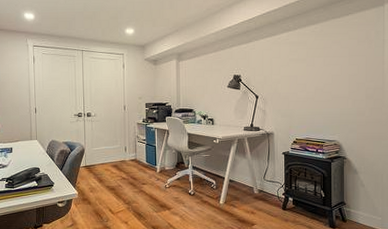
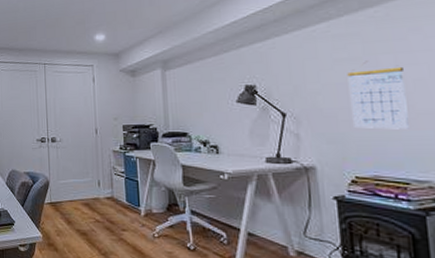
calendar: none [297,61,327,108] -> present [347,61,409,130]

